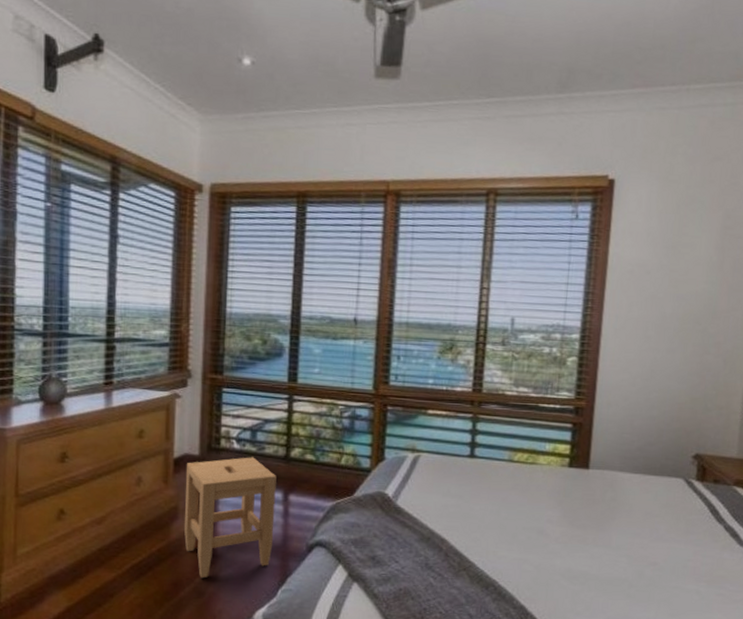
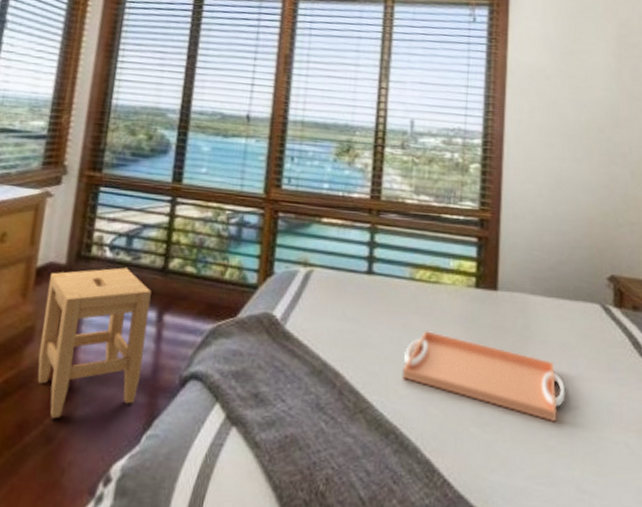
serving tray: none [500,504,647,575] -> present [402,331,566,422]

